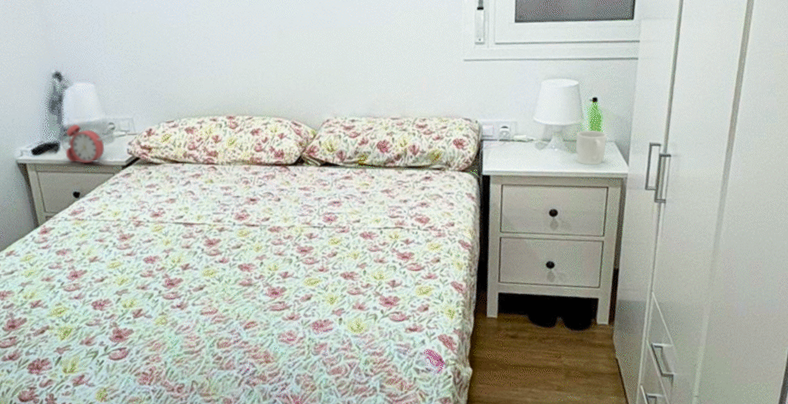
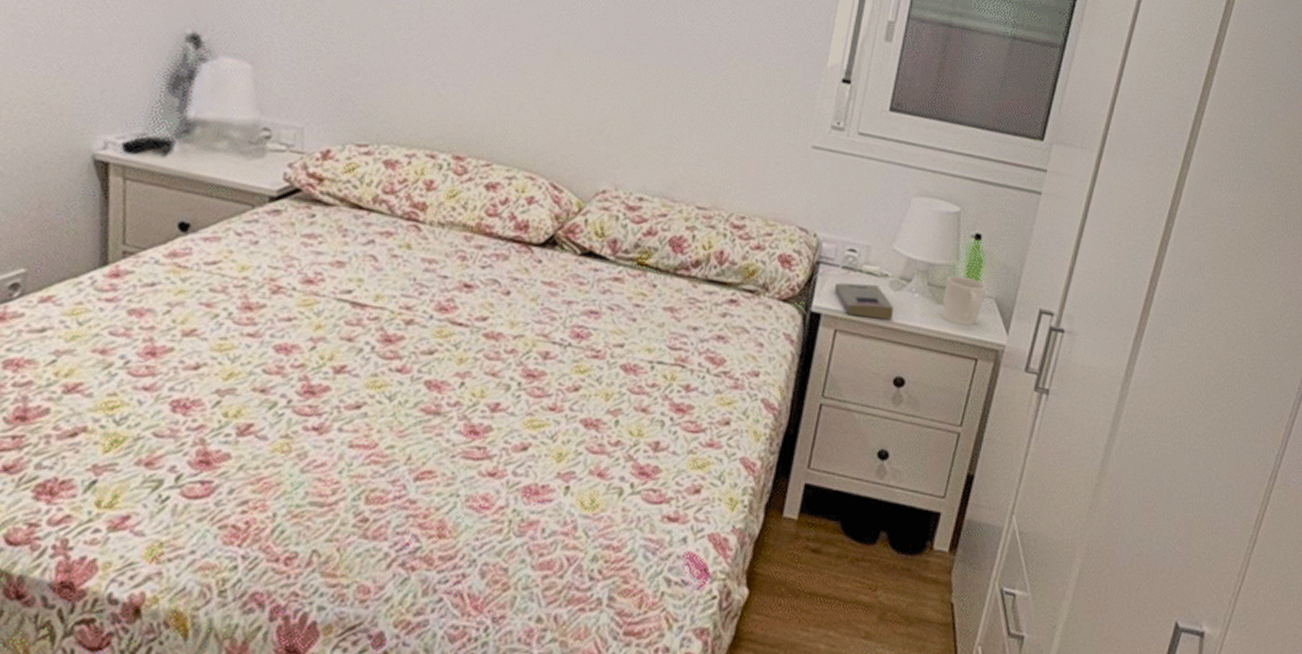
alarm clock: present [60,124,106,165] -> none [174,116,252,189]
book: none [496,148,542,173] -> present [834,282,894,320]

